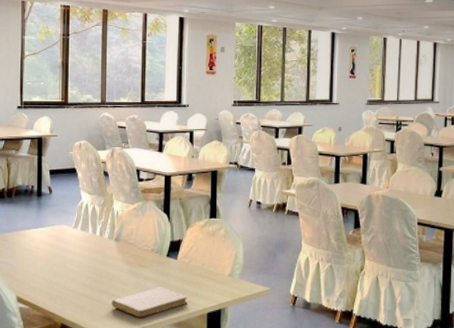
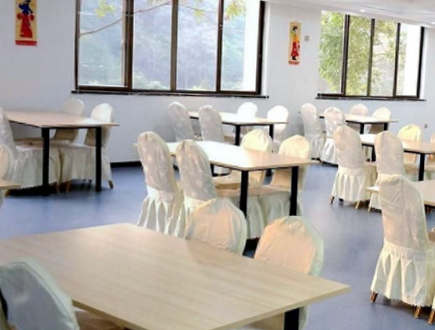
notebook: present [111,287,188,318] -> none [181,287,264,319]

